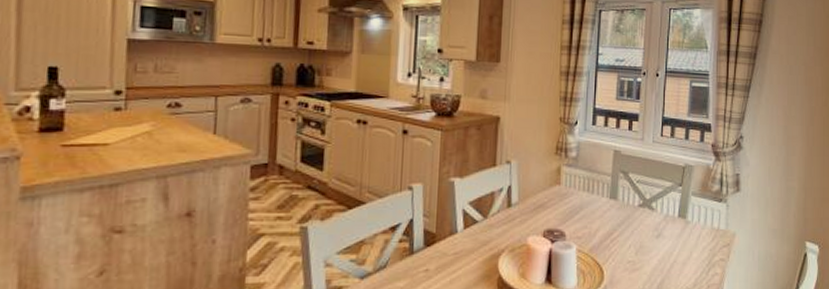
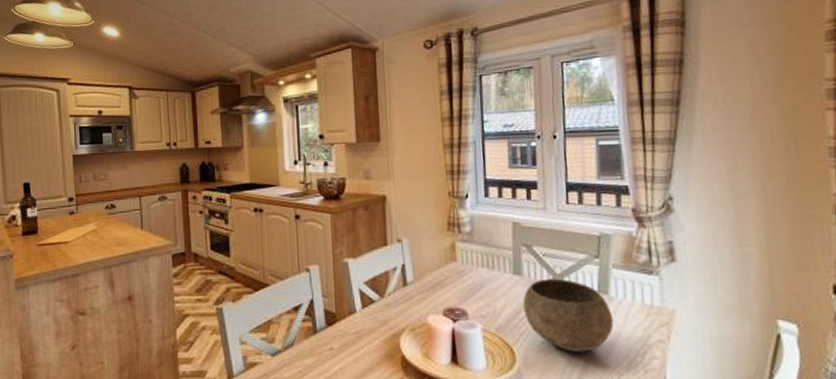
bowl: none [615,203,688,270] -> present [523,278,614,352]

